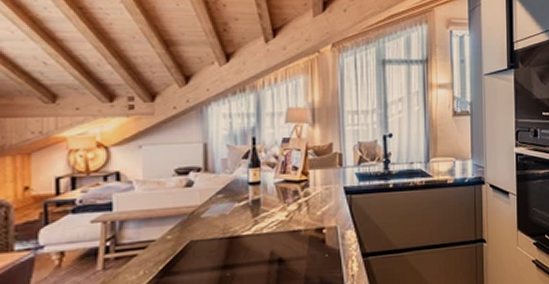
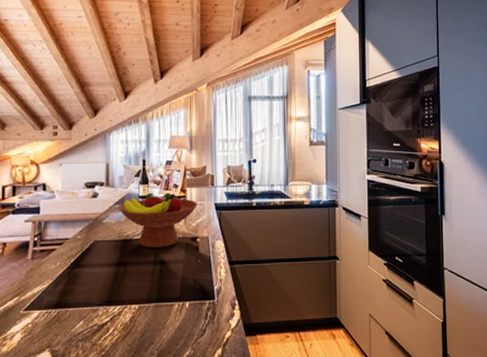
fruit bowl: none [220,176,324,245] -> present [117,192,198,249]

